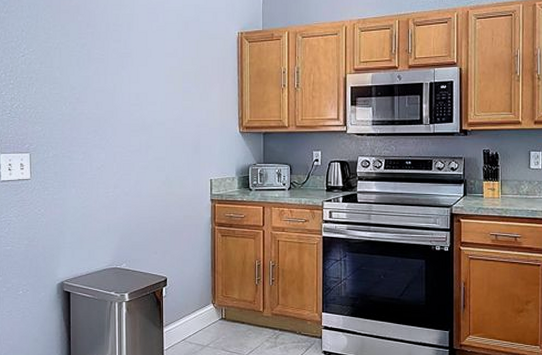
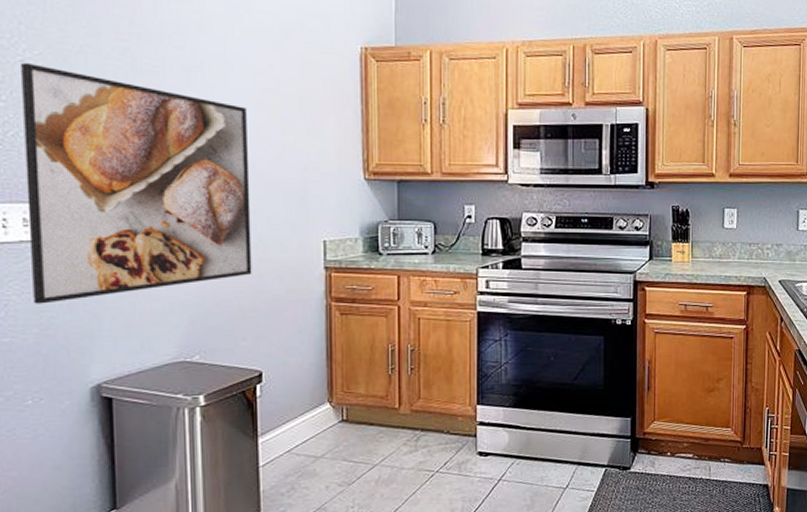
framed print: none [23,57,161,224] -> present [21,62,252,304]

